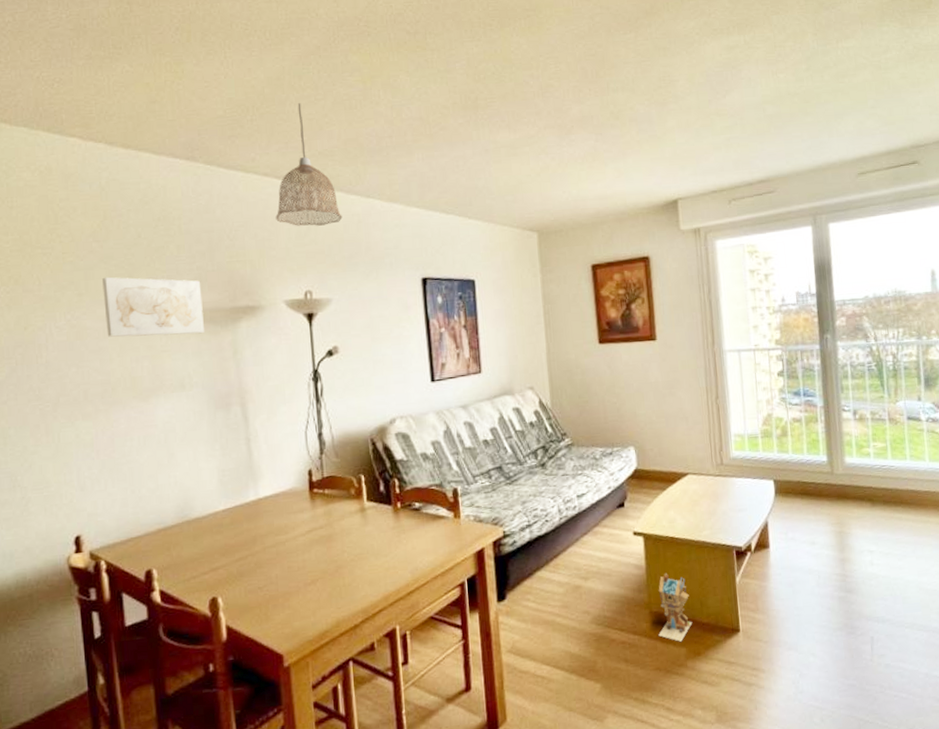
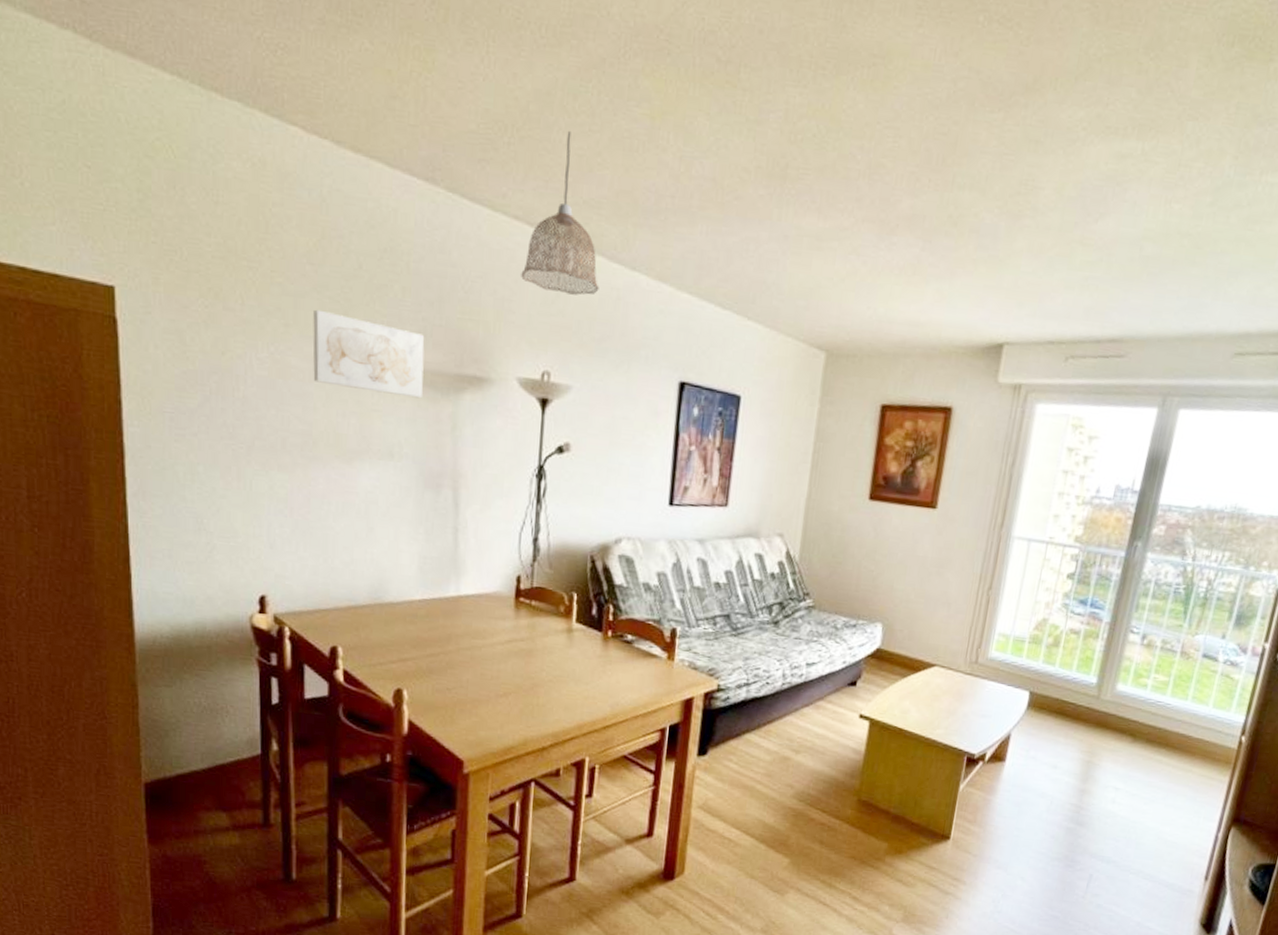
toy house: present [658,574,693,642] -> none [862,764,905,836]

